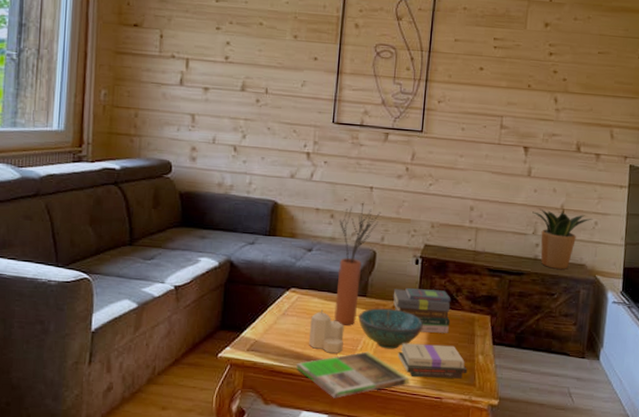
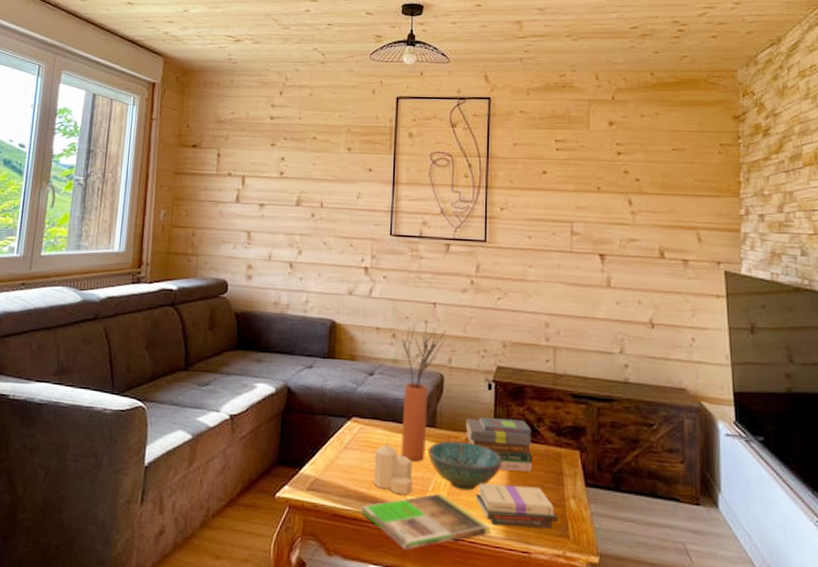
potted plant: present [532,208,593,269] -> none [617,323,689,395]

